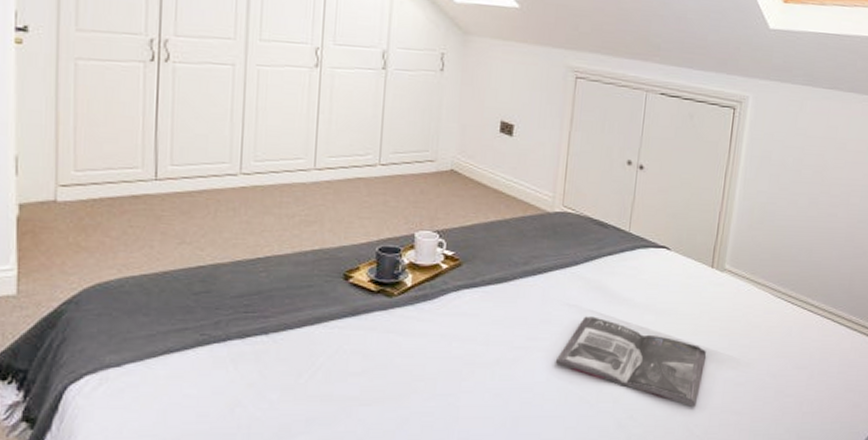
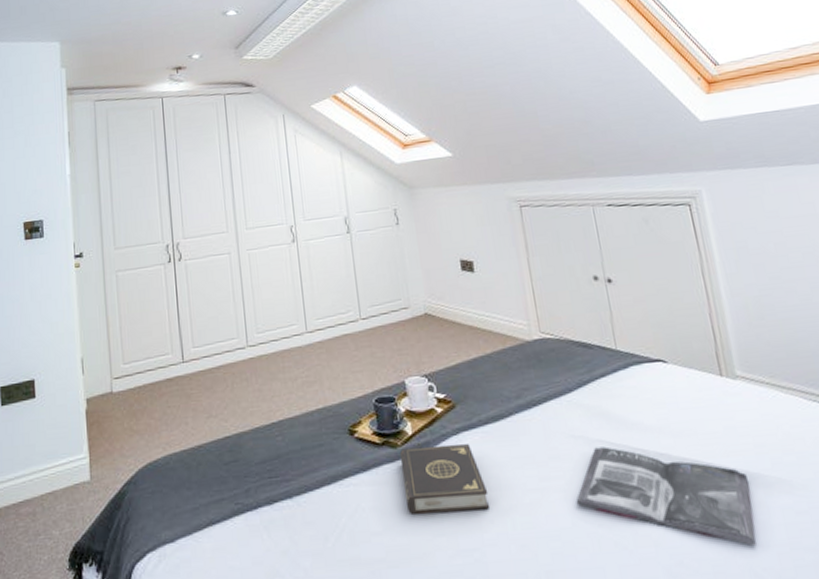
book: none [391,298,476,361] -> present [399,443,489,514]

